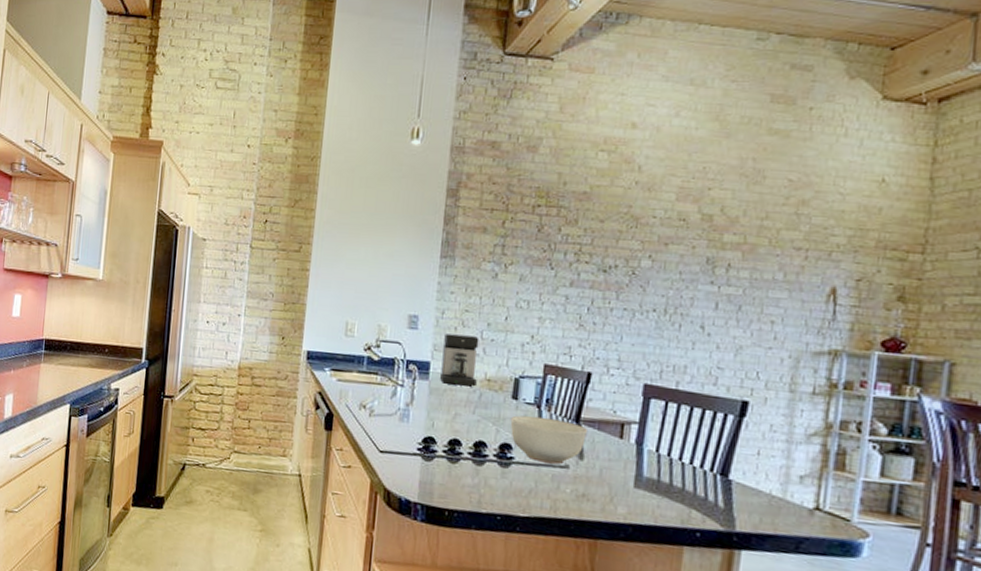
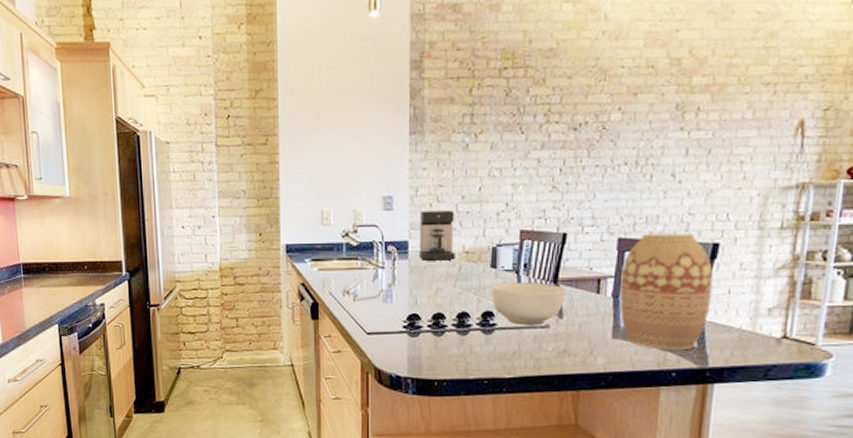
vase: none [642,382,743,510] -> present [619,233,714,351]

